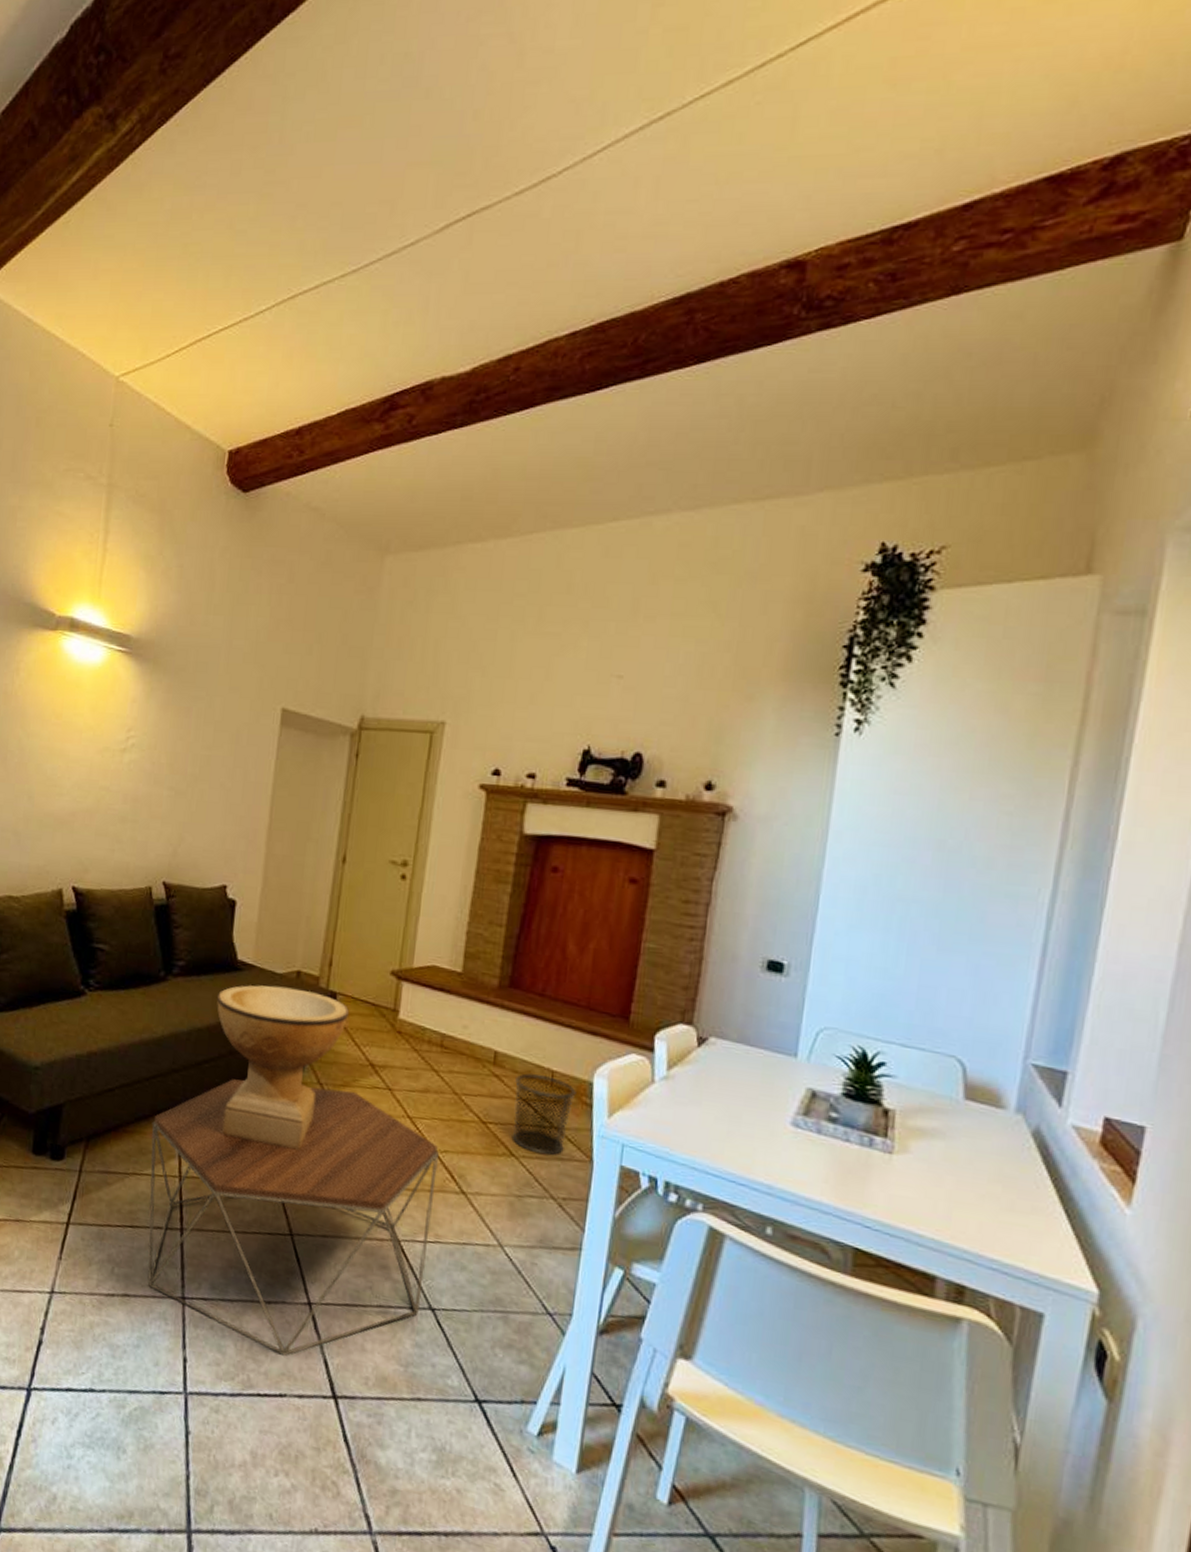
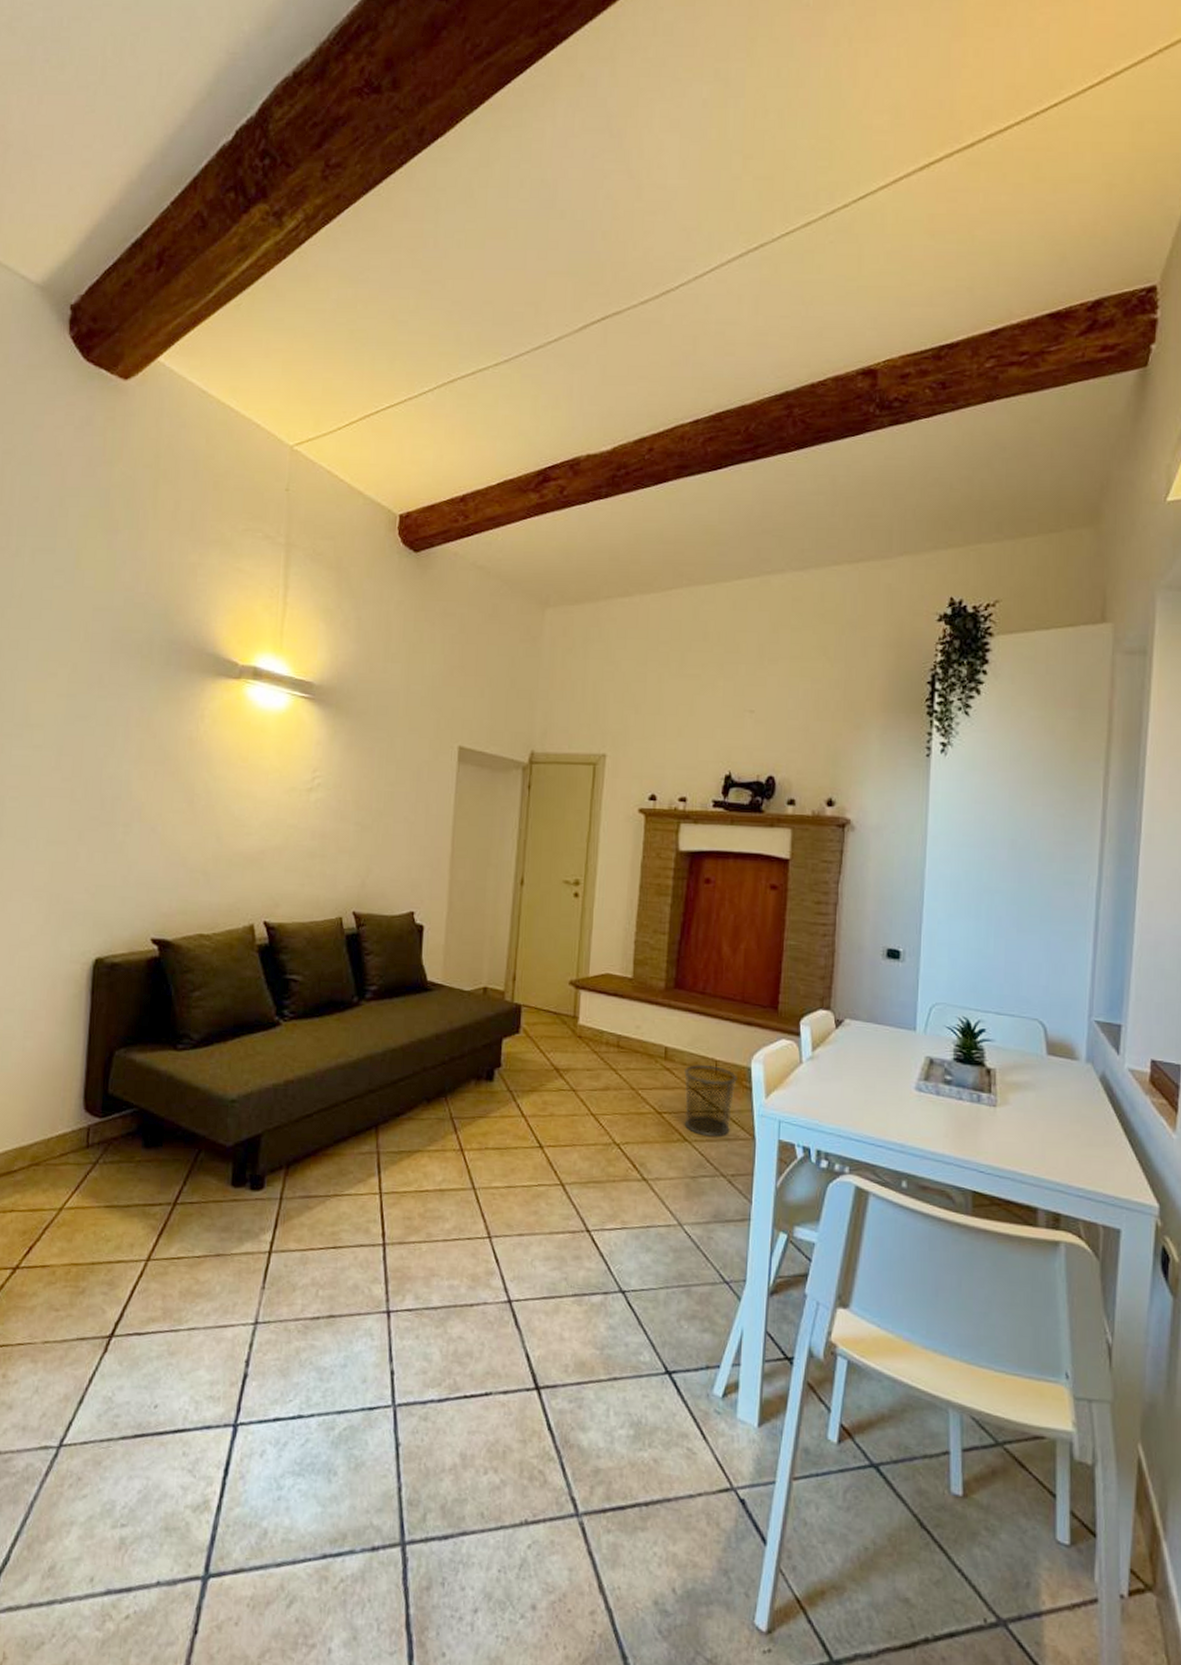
coffee table: present [147,1079,439,1357] -> none [350,1094,621,1356]
decorative bowl: present [217,985,349,1150] -> none [409,1002,533,1156]

